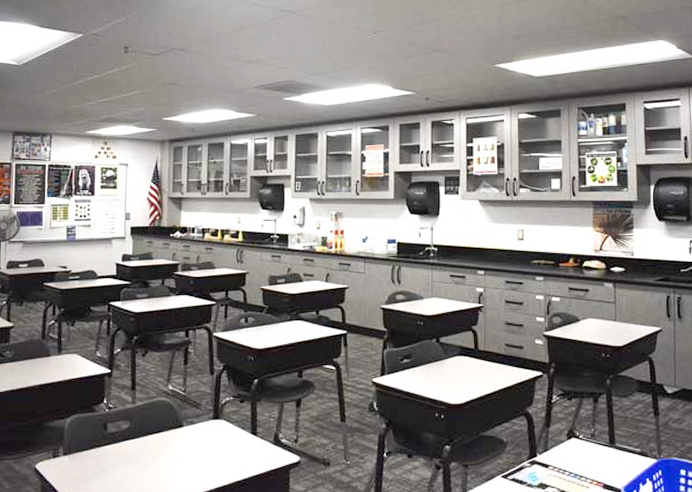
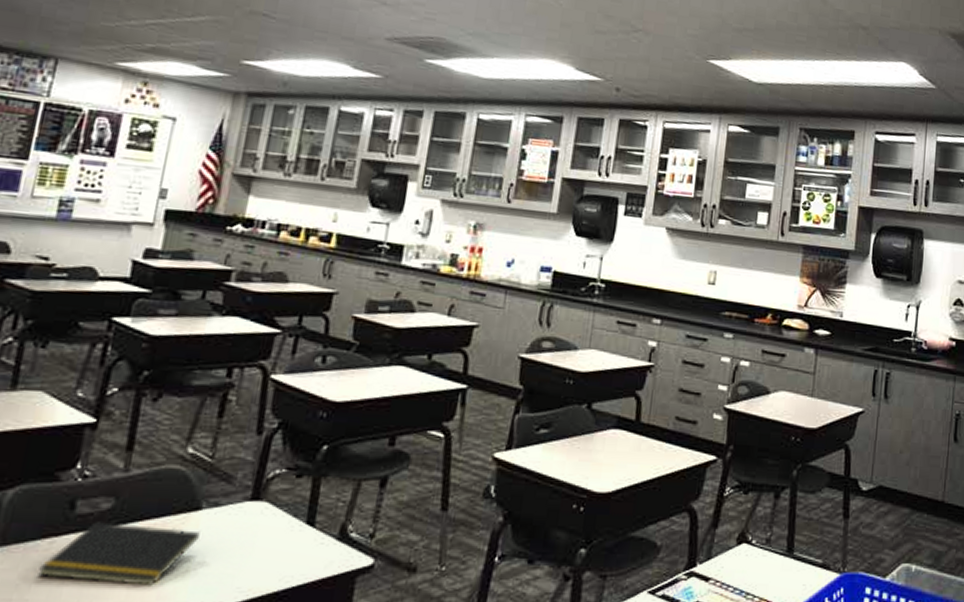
notepad: none [92,437,185,478] -> present [38,522,200,586]

